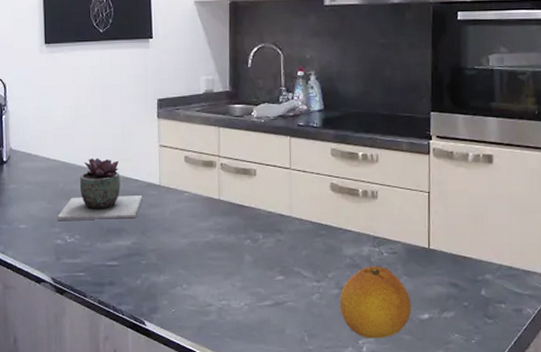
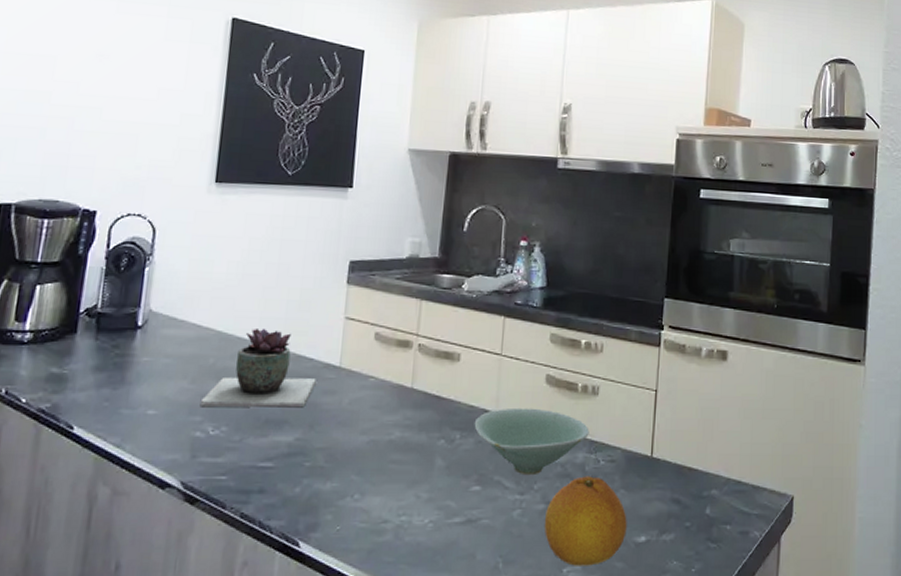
bowl: none [273,211,372,267] -> present [474,407,590,476]

